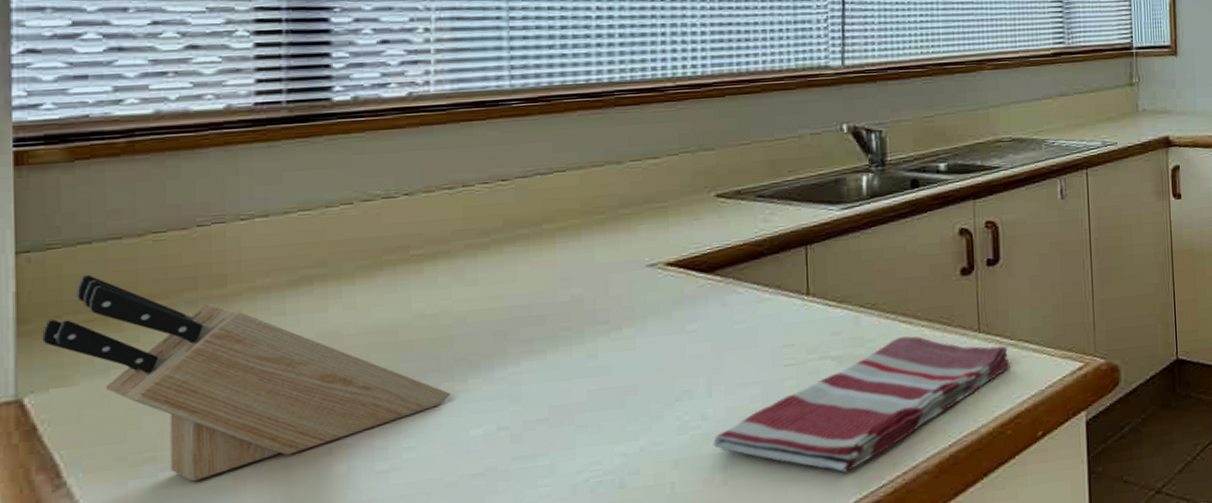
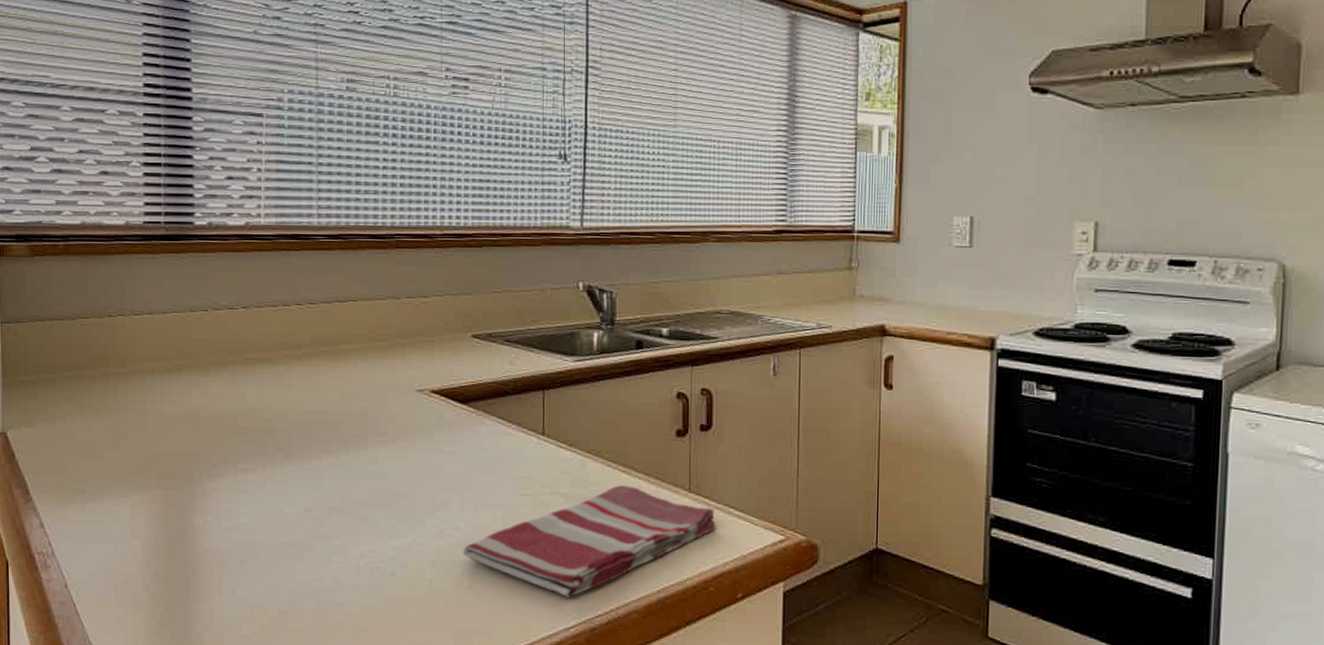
knife block: present [42,274,450,482] -> none [17,345,272,513]

